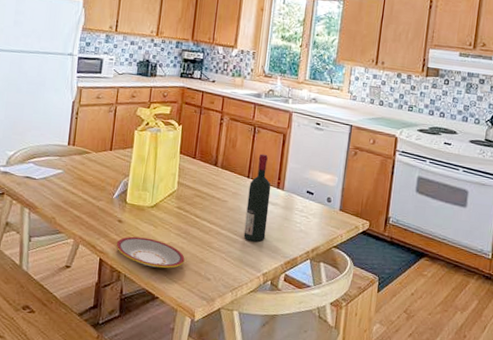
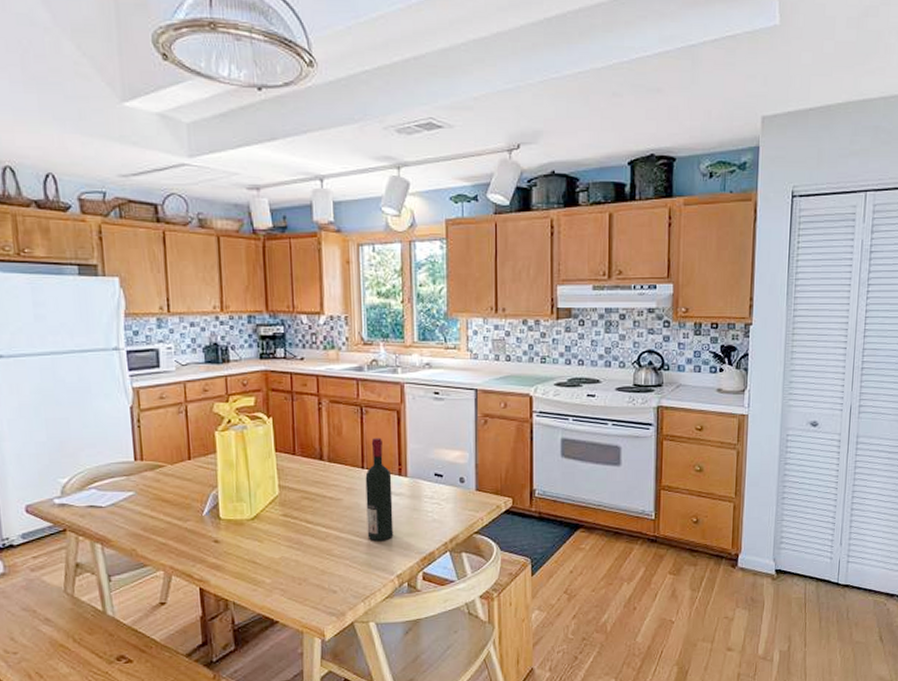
plate: present [116,236,185,269] -> none [216,556,302,589]

